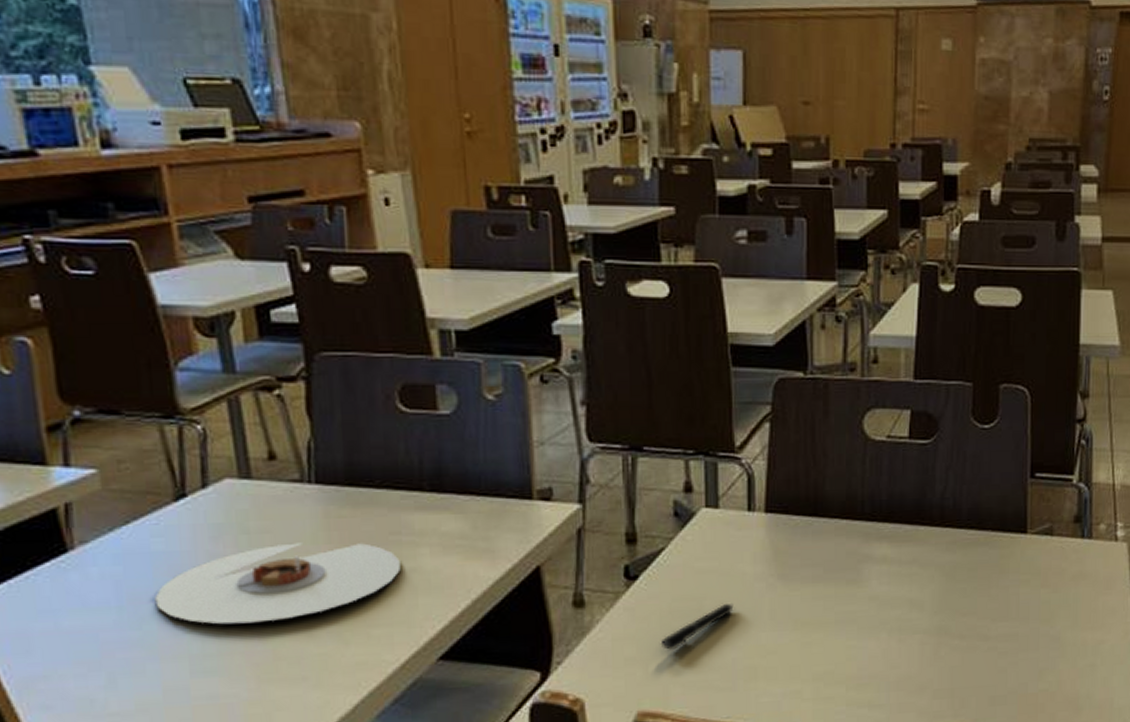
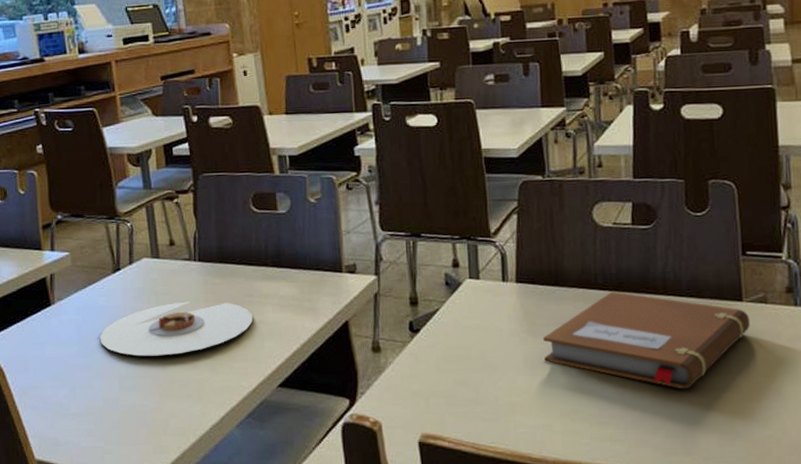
pen: present [660,604,734,651] -> none [437,353,494,388]
notebook: none [796,522,1034,641] -> present [543,291,751,390]

